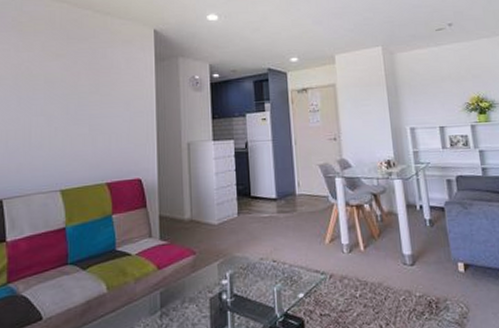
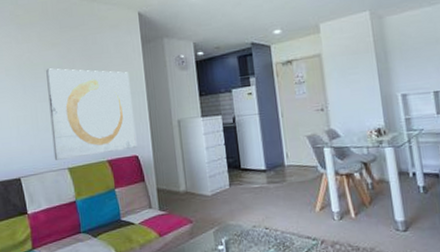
wall art: none [45,80,141,181] -> present [46,68,137,160]

